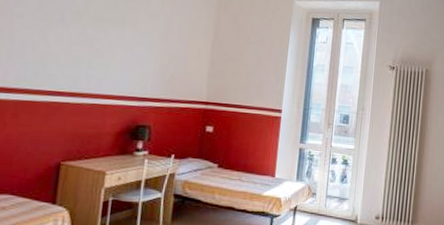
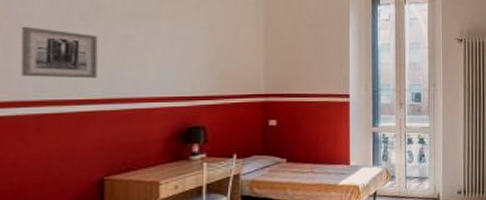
wall art: none [7,23,73,74] -> present [21,26,98,79]

